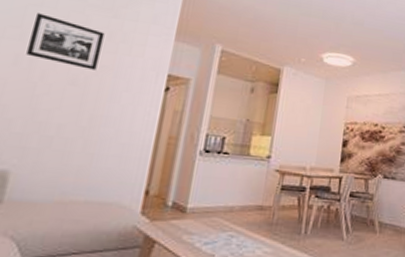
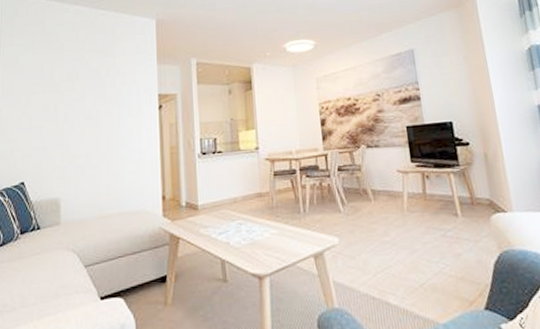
picture frame: present [26,13,105,70] -> none [51,67,103,105]

